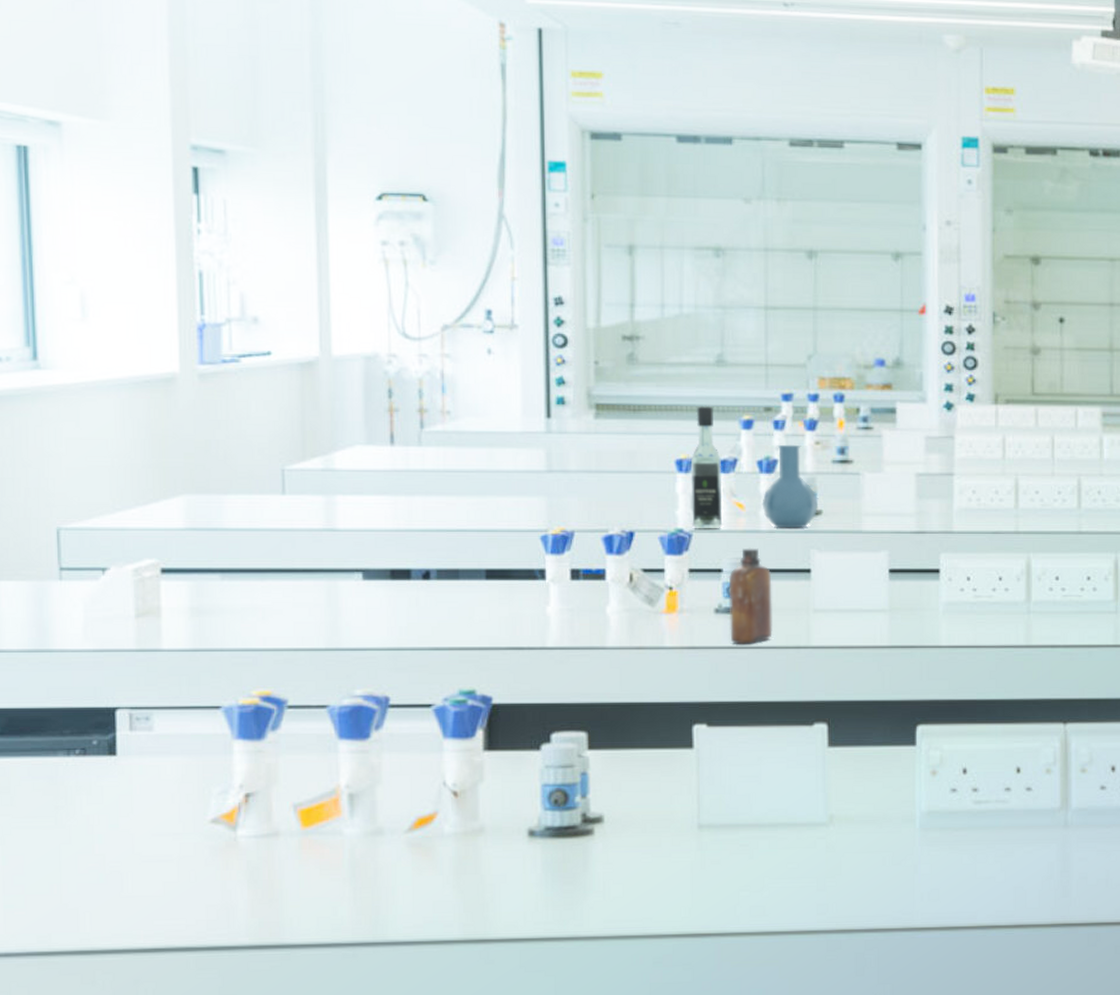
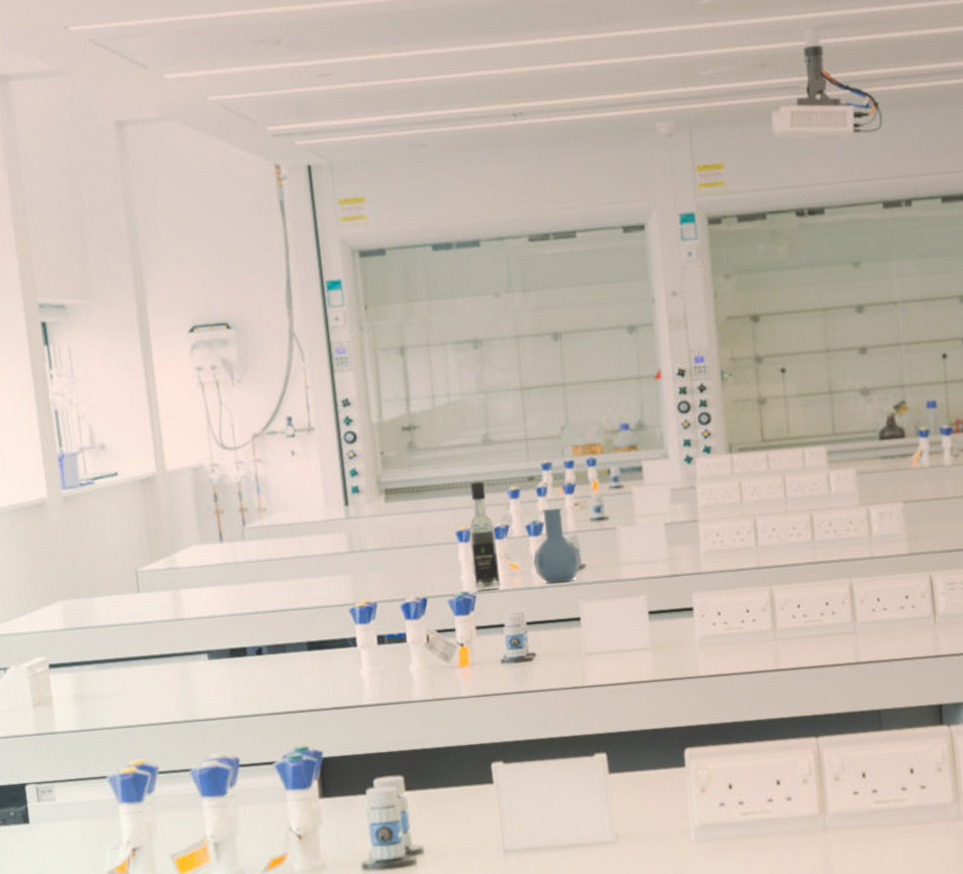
flask: present [728,547,773,644] -> none [510,602,552,689]

